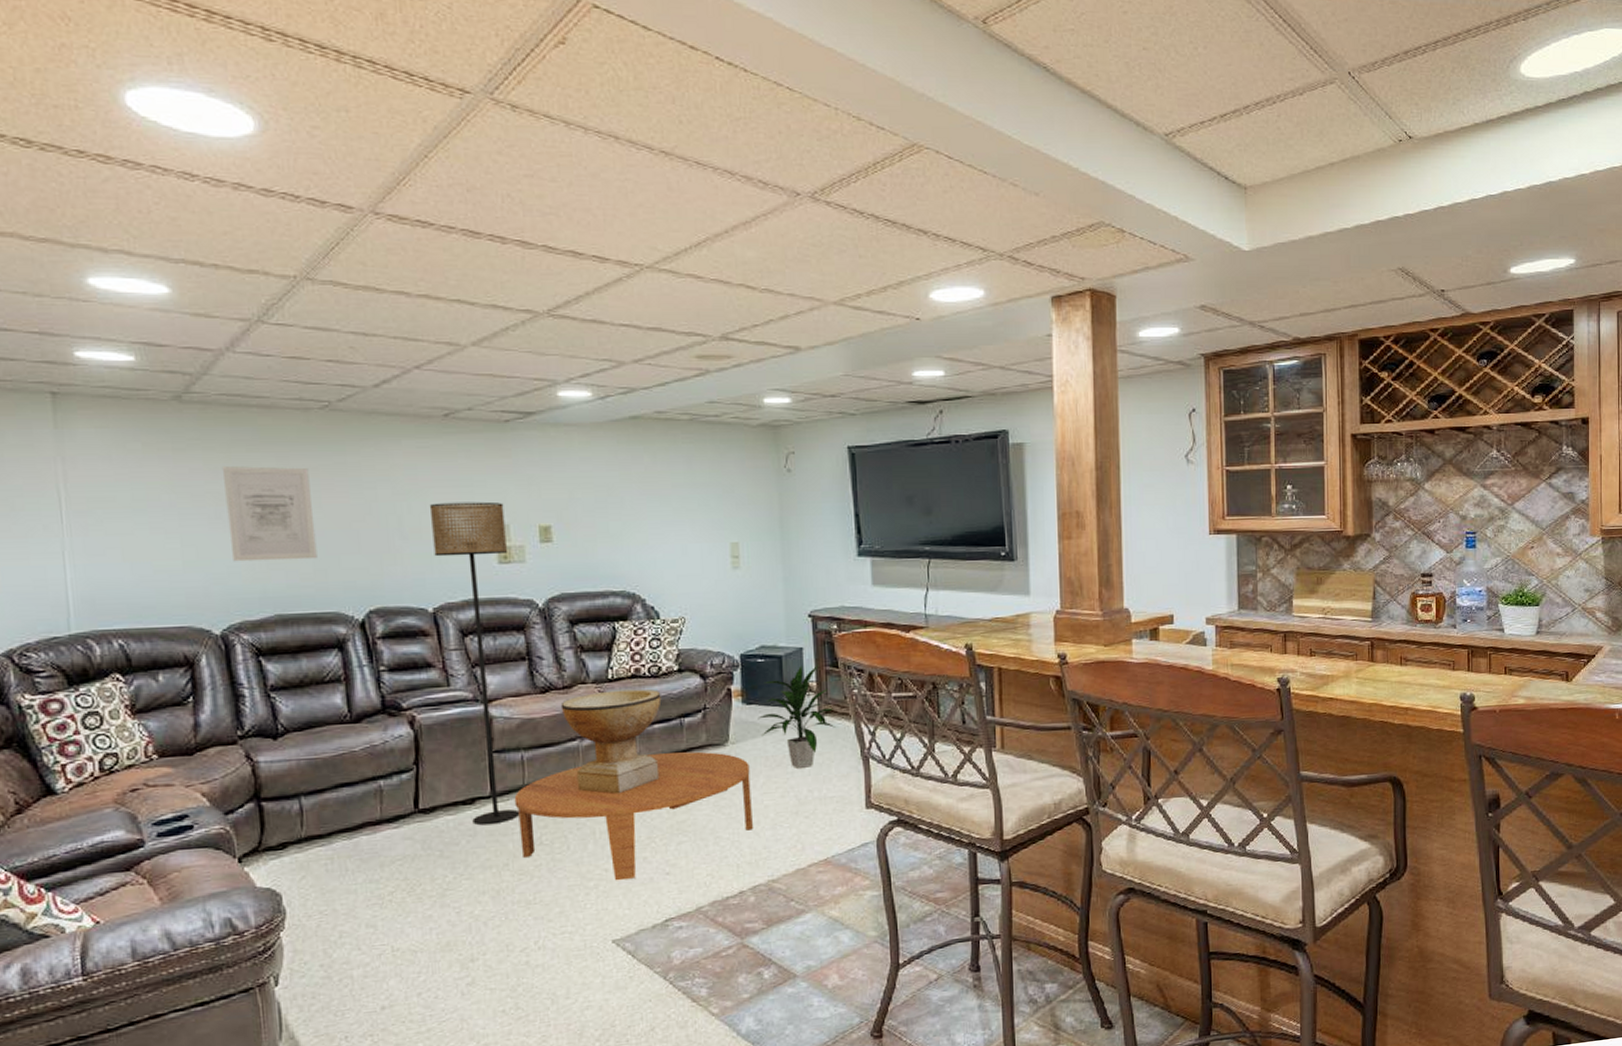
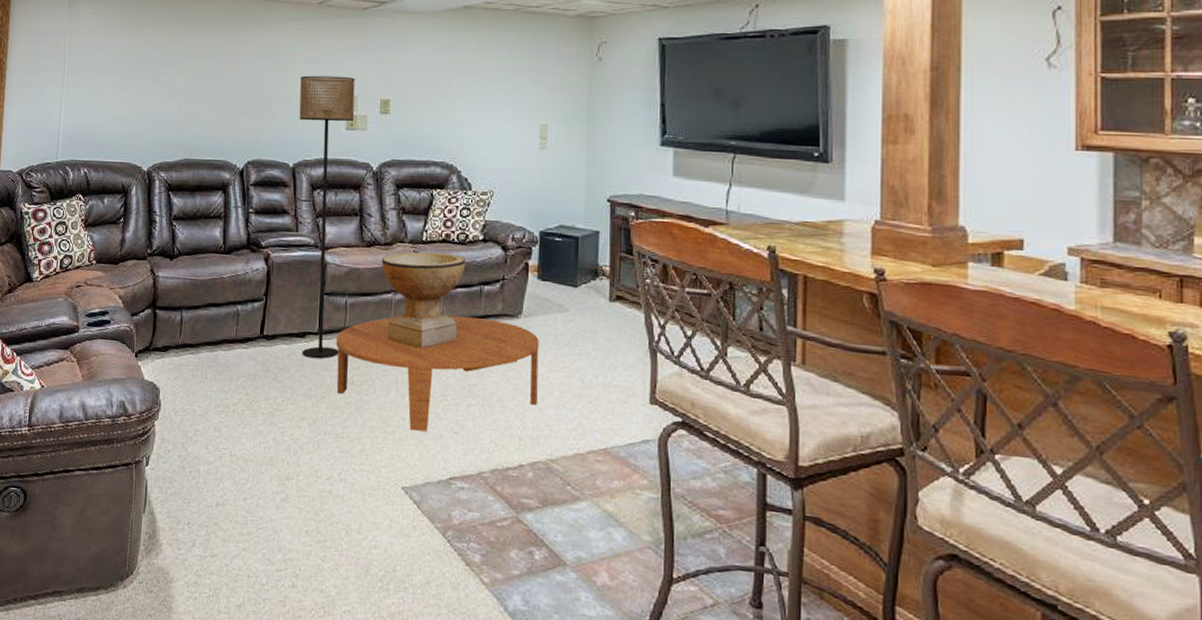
wall art: present [223,466,317,562] -> none [162,40,220,116]
indoor plant: present [758,664,835,768] -> none [551,248,626,352]

